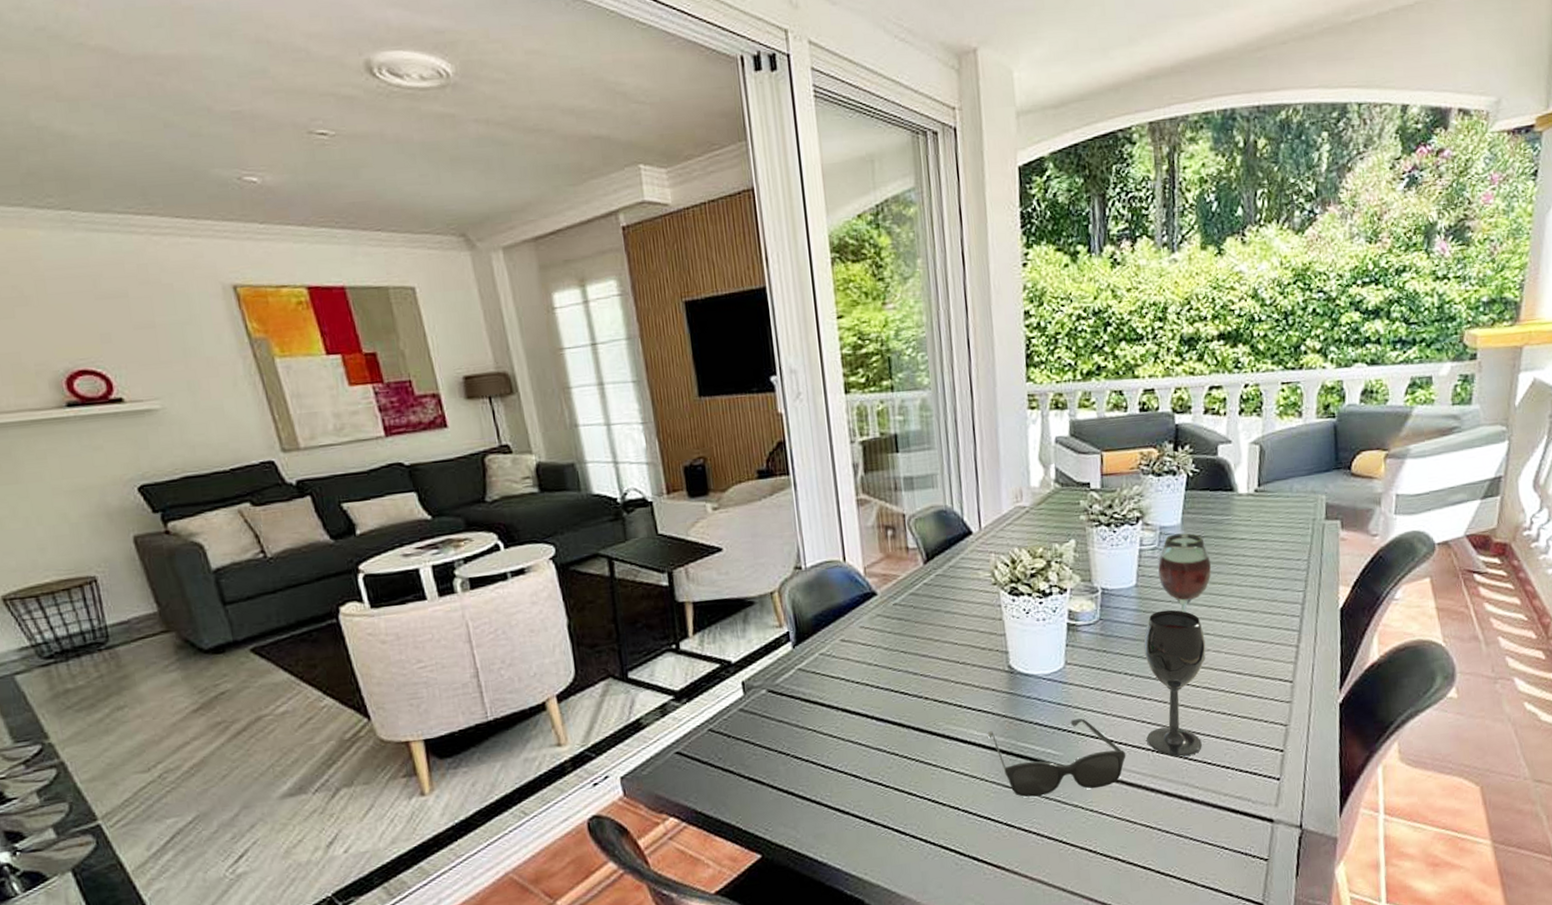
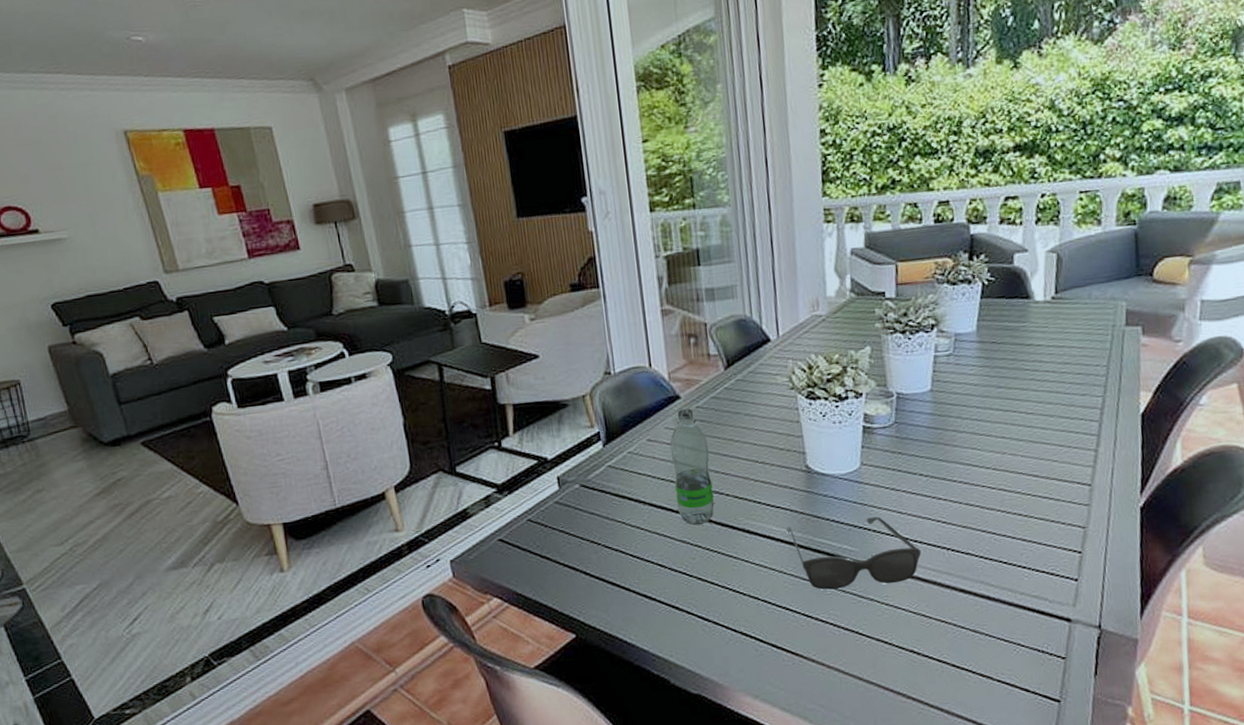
bottle: none [865,606,913,732] -> present [670,409,715,526]
wine glass: present [1143,609,1206,757] -> none [938,413,1002,556]
wineglass: present [1157,533,1212,660] -> none [952,340,1008,463]

